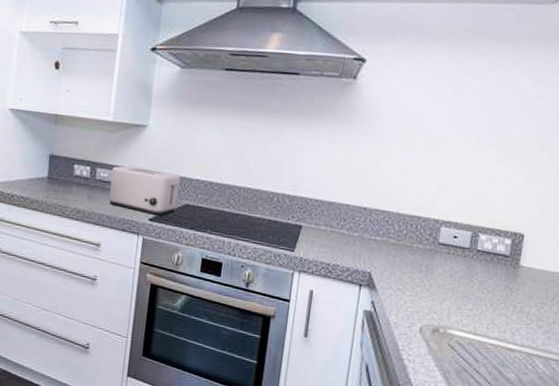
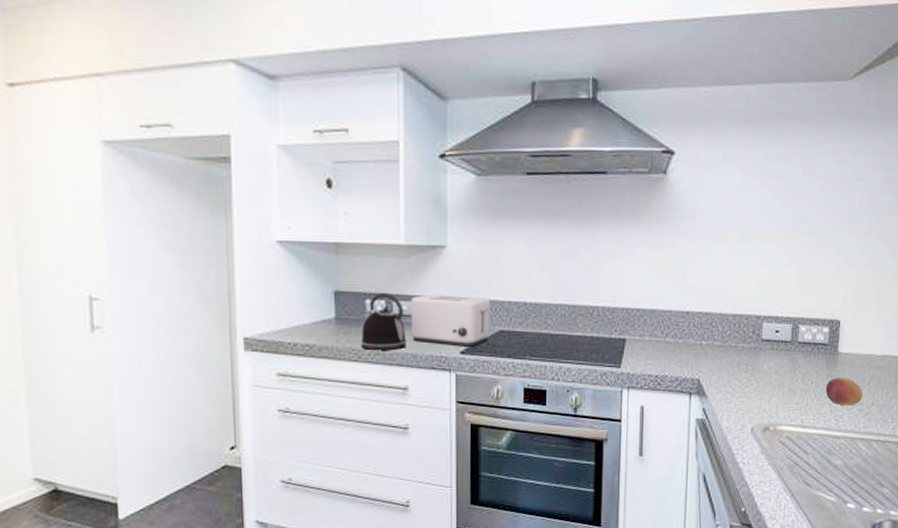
kettle: none [65,160,105,211] -> present [360,293,406,351]
fruit: none [502,290,544,320] -> present [825,377,863,405]

